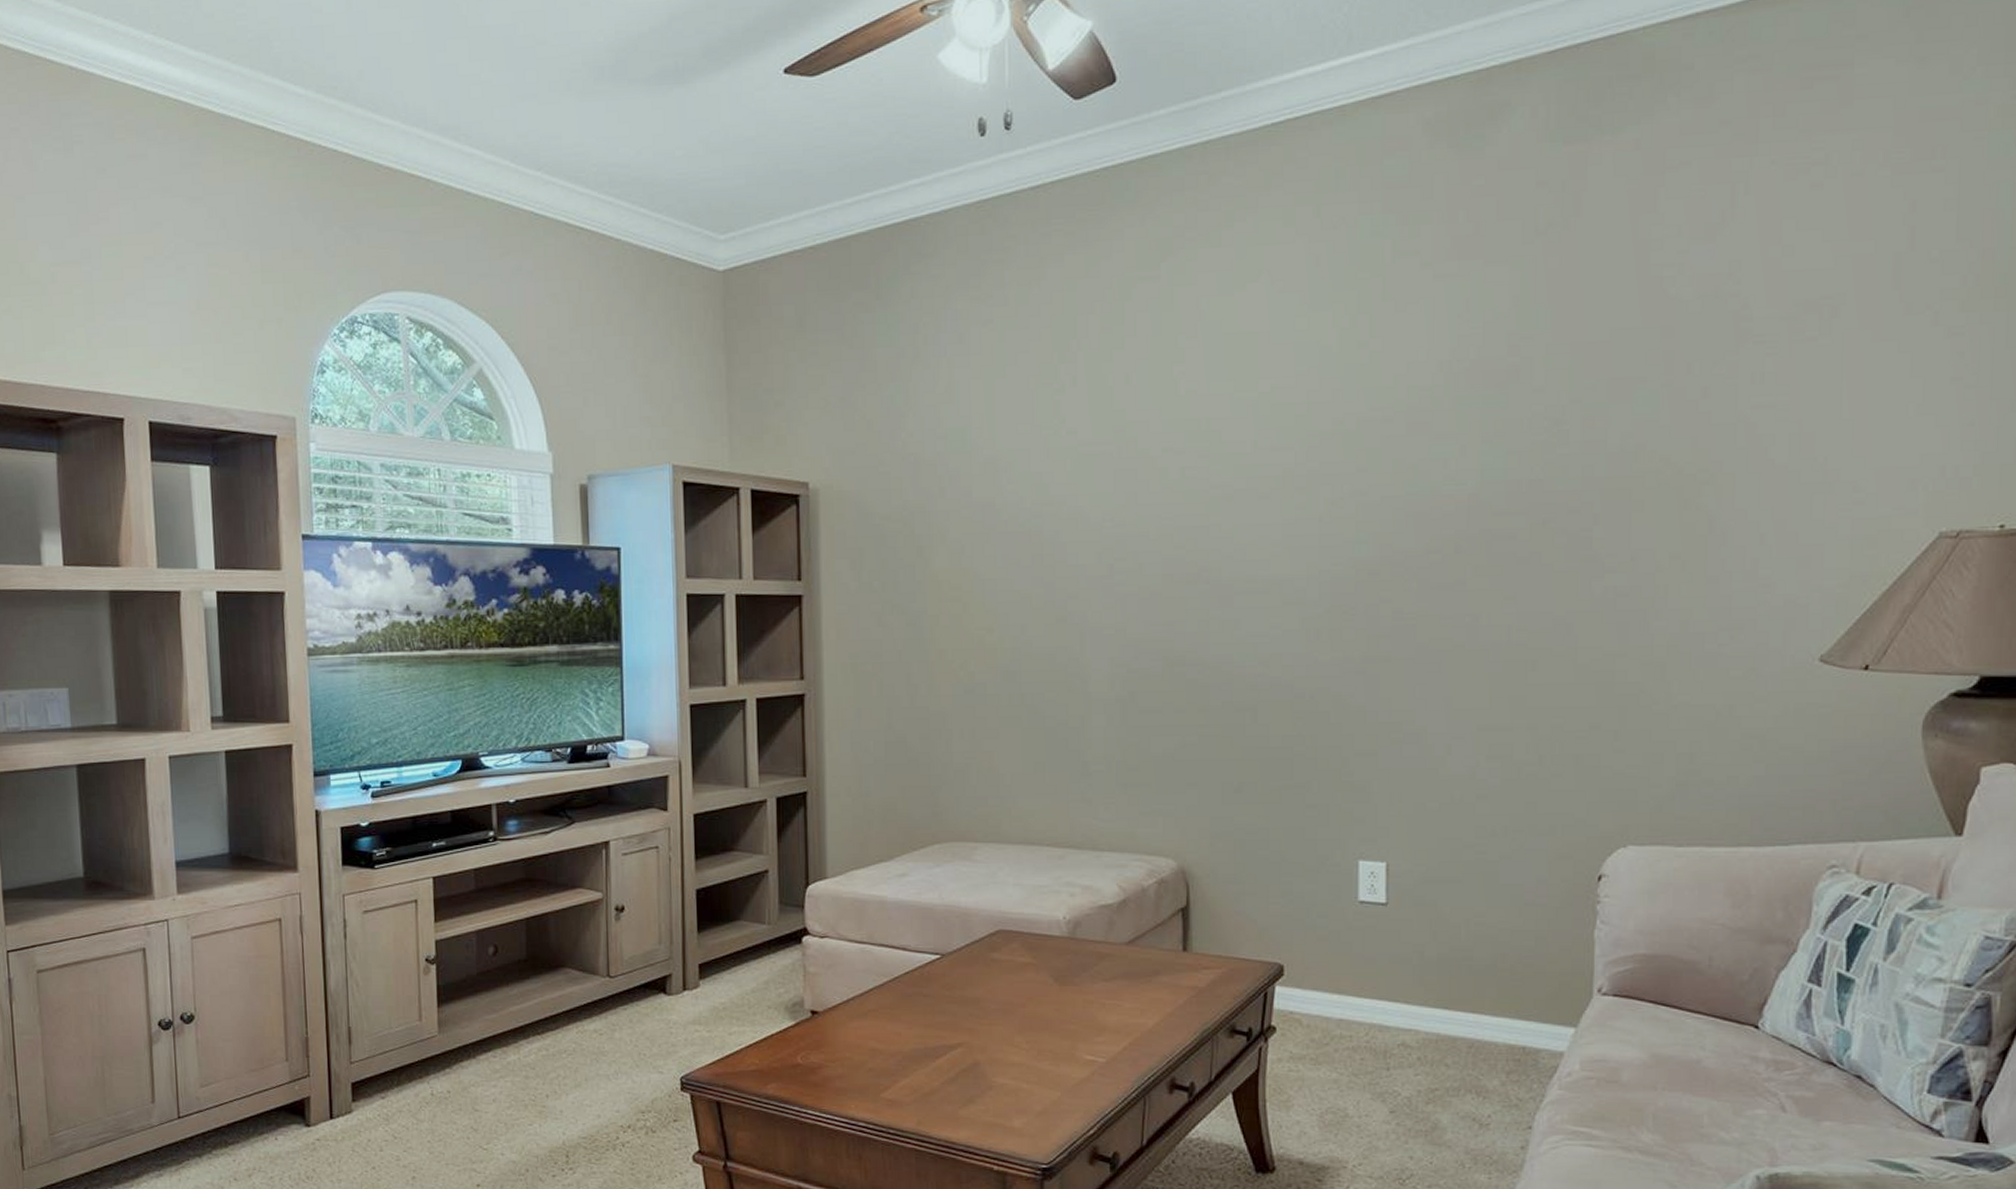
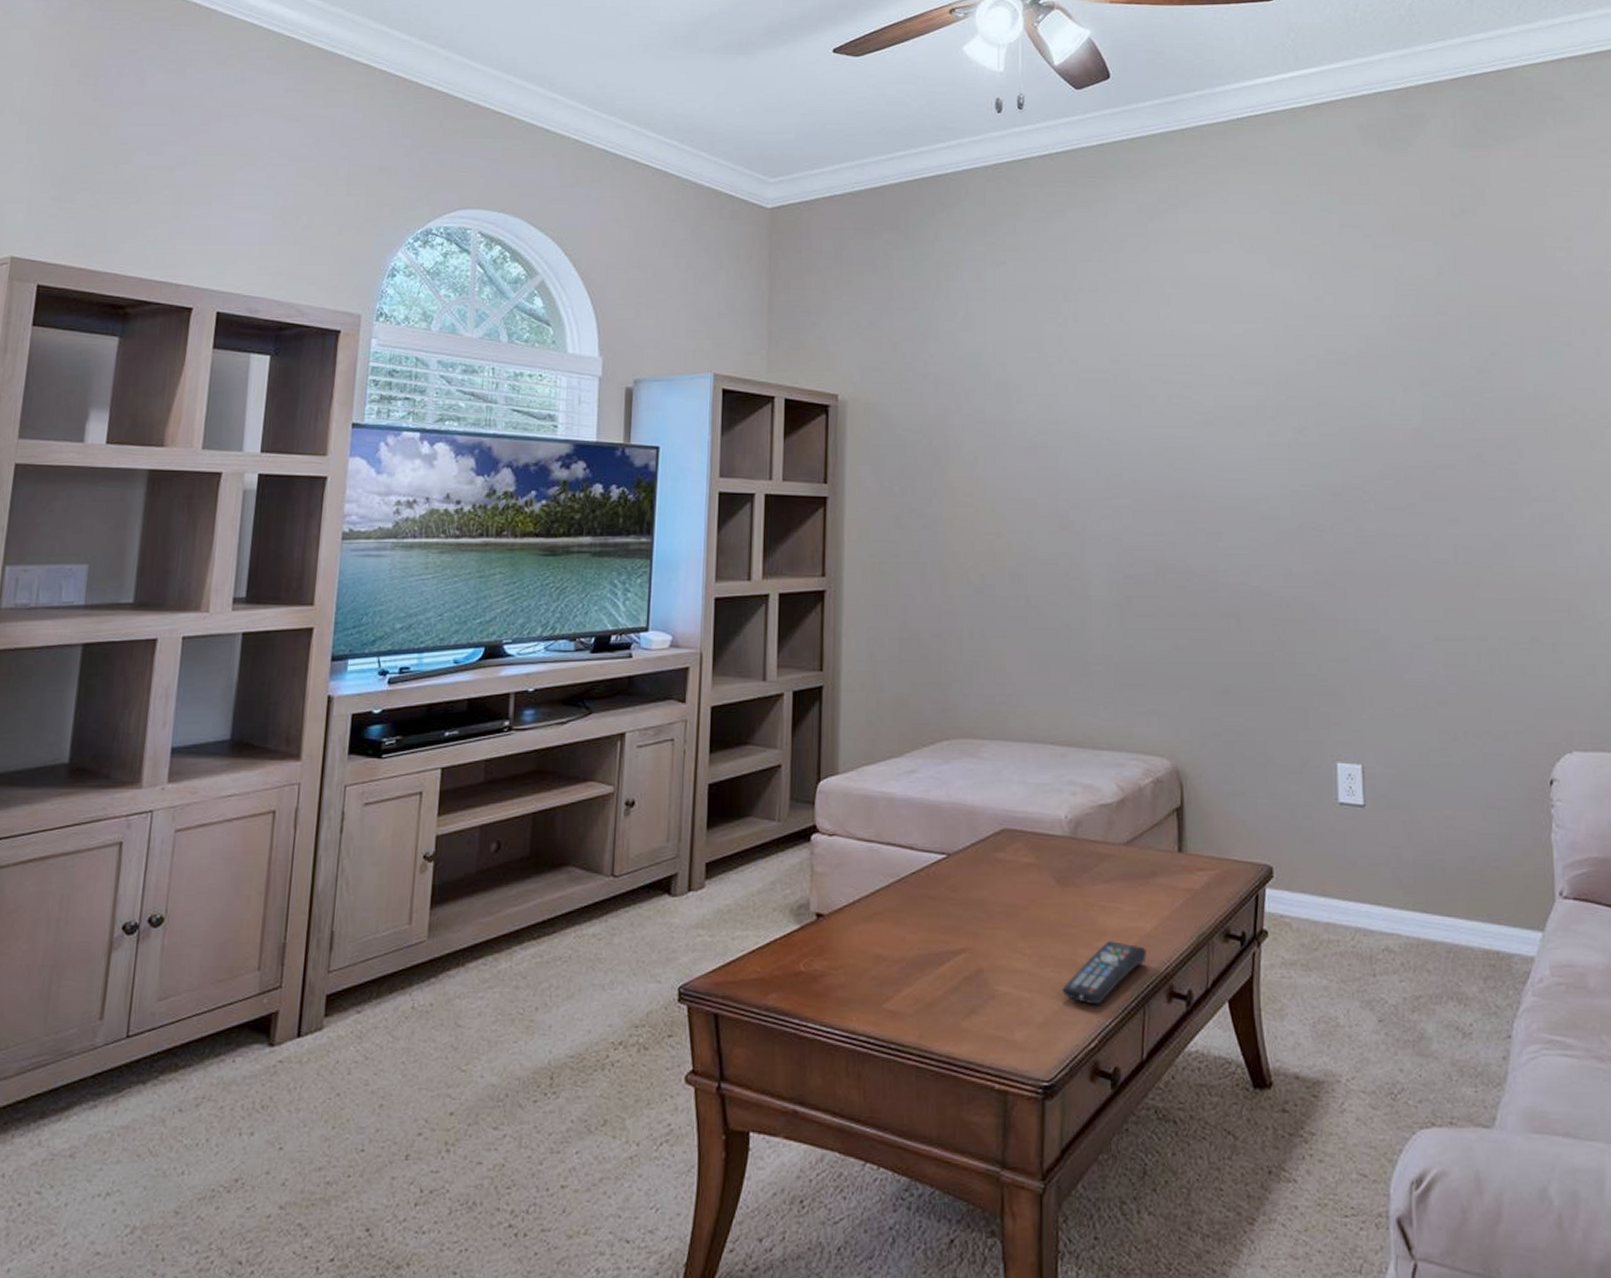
remote control: none [1060,1036,1148,1096] -> present [1062,941,1147,1005]

